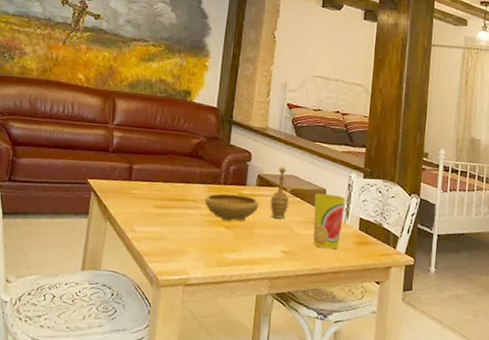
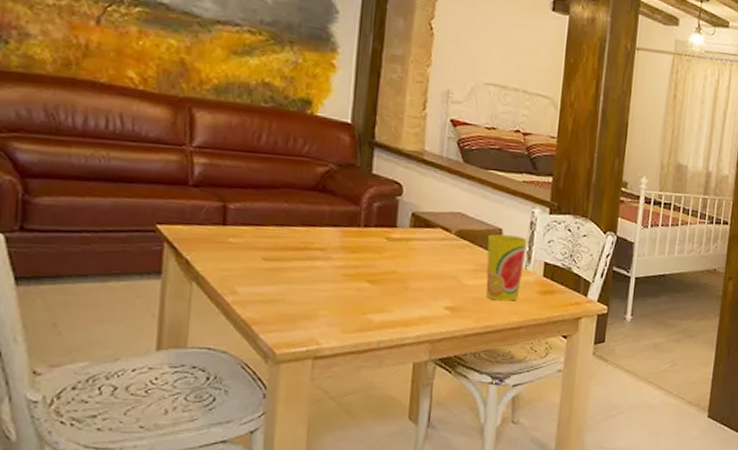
decorative bowl: present [204,167,289,222] -> none [338,202,455,275]

